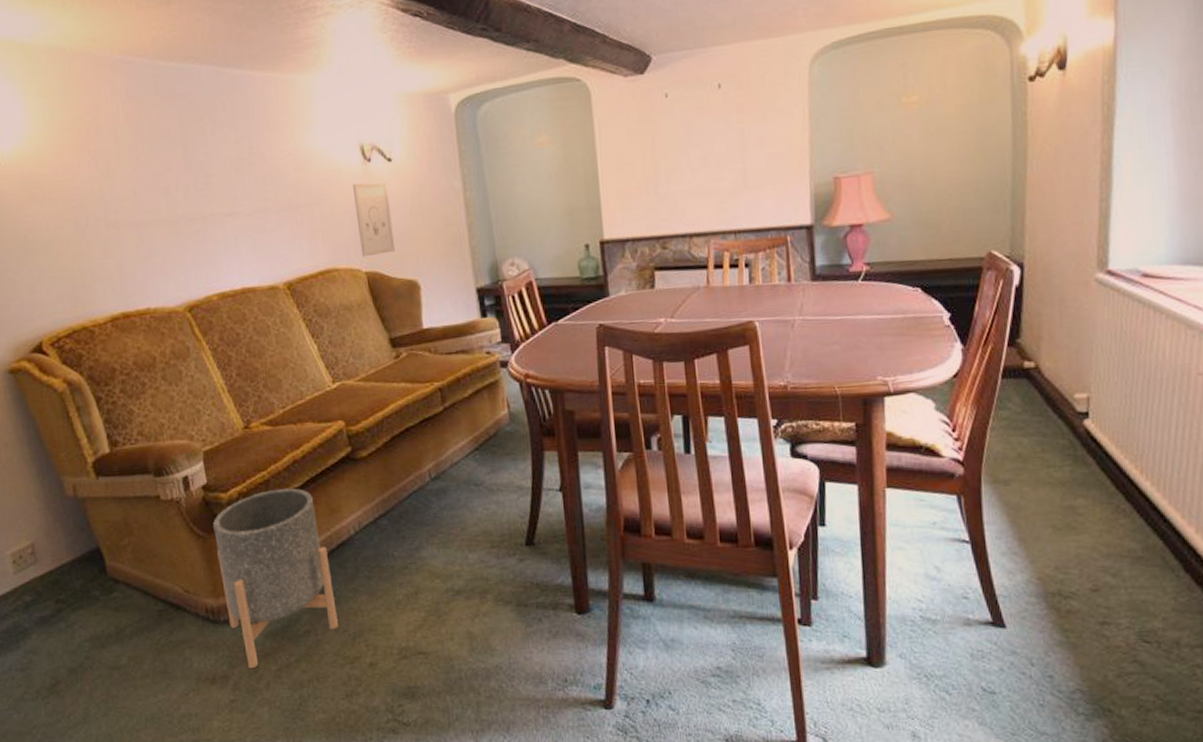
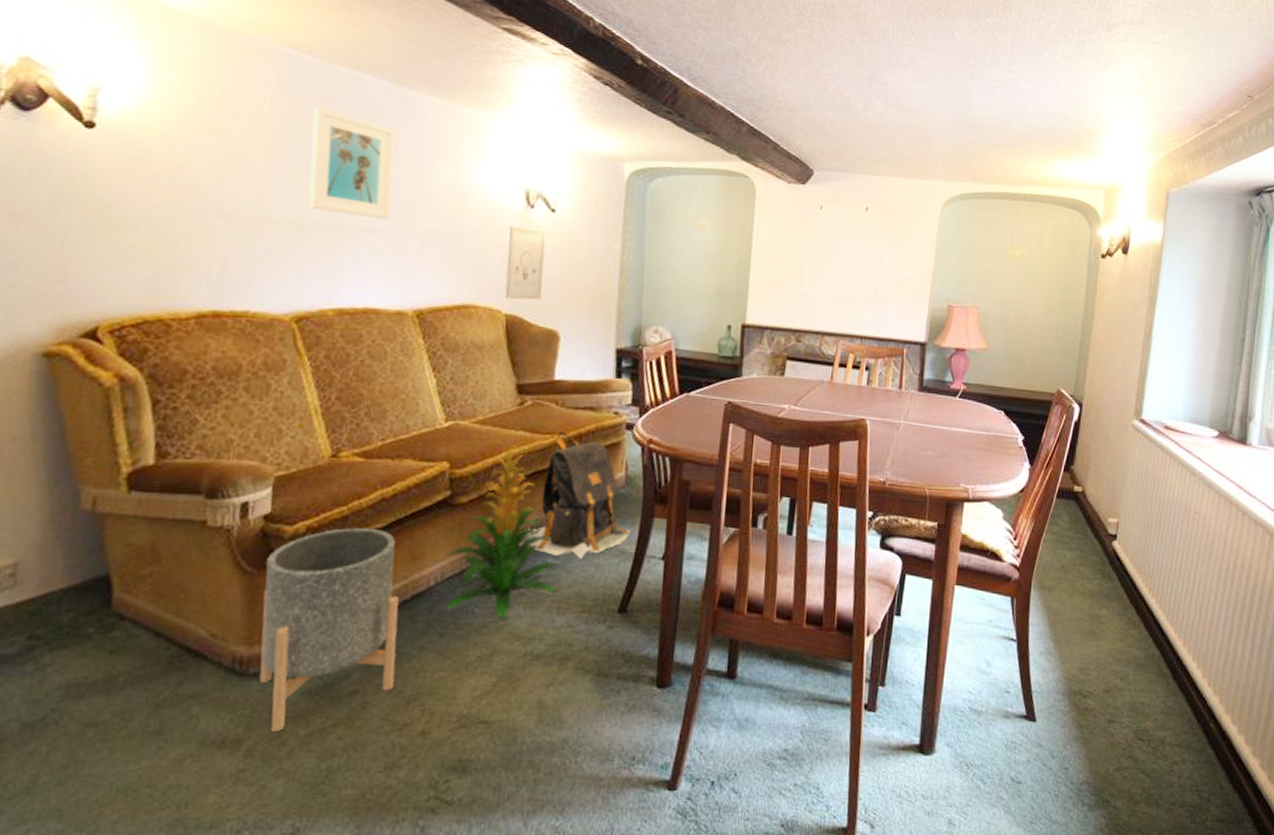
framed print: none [159,105,245,205] -> present [308,106,395,220]
indoor plant: none [361,396,464,559] -> present [446,444,559,619]
backpack: none [422,378,524,497] -> present [520,431,631,558]

